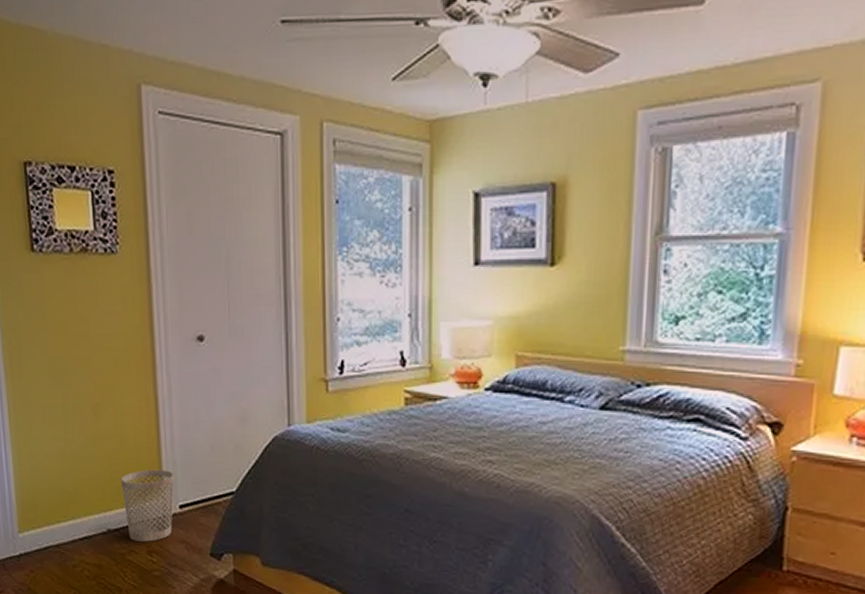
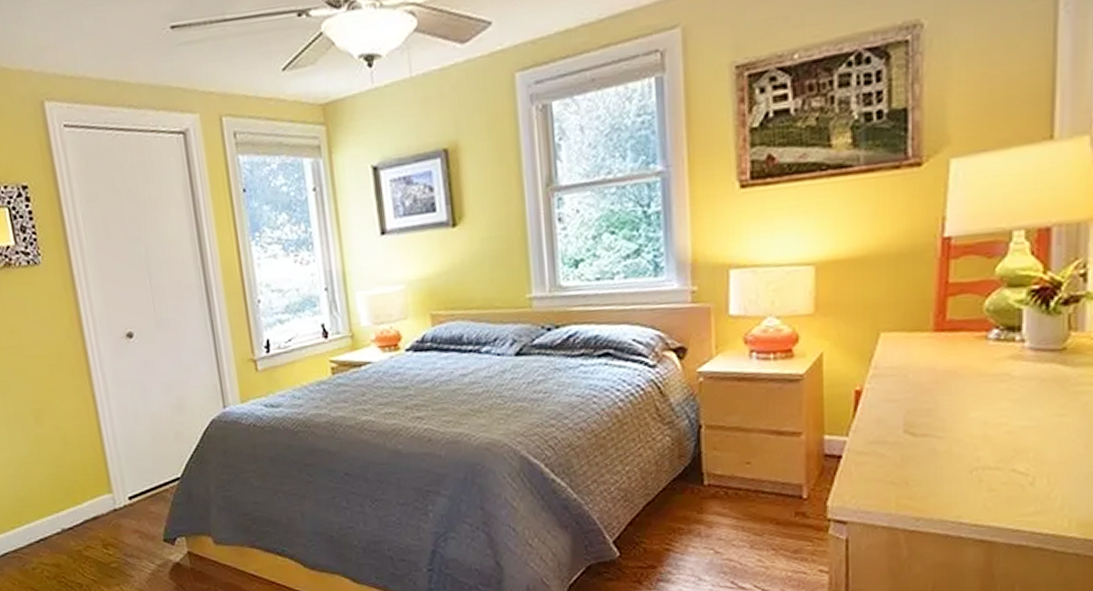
wastebasket: present [120,469,175,542] -> none [68,465,124,537]

